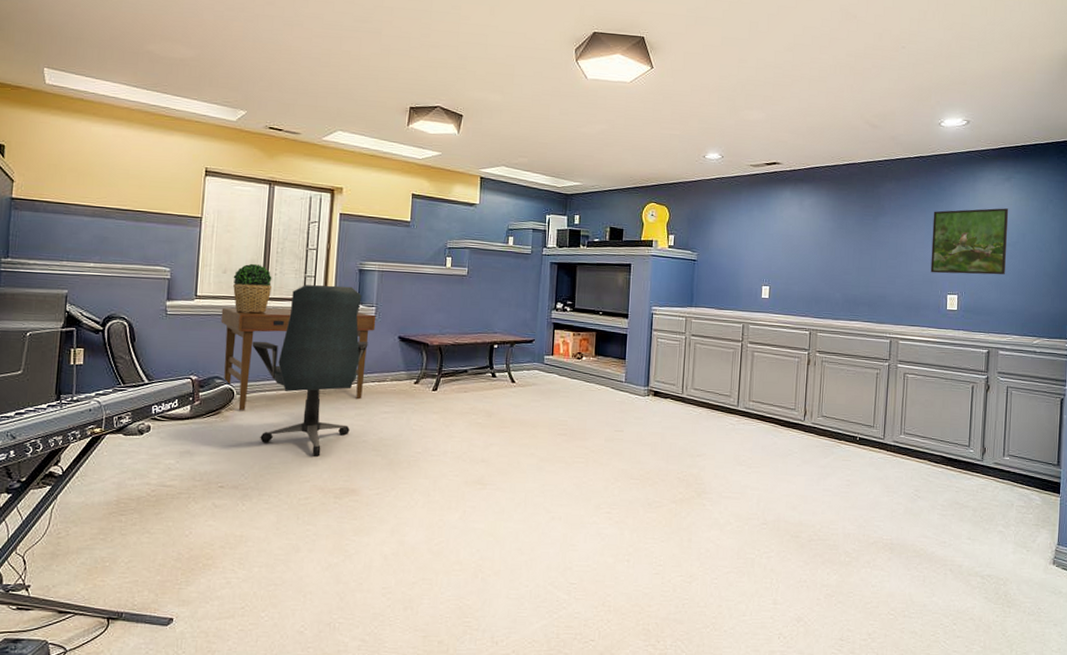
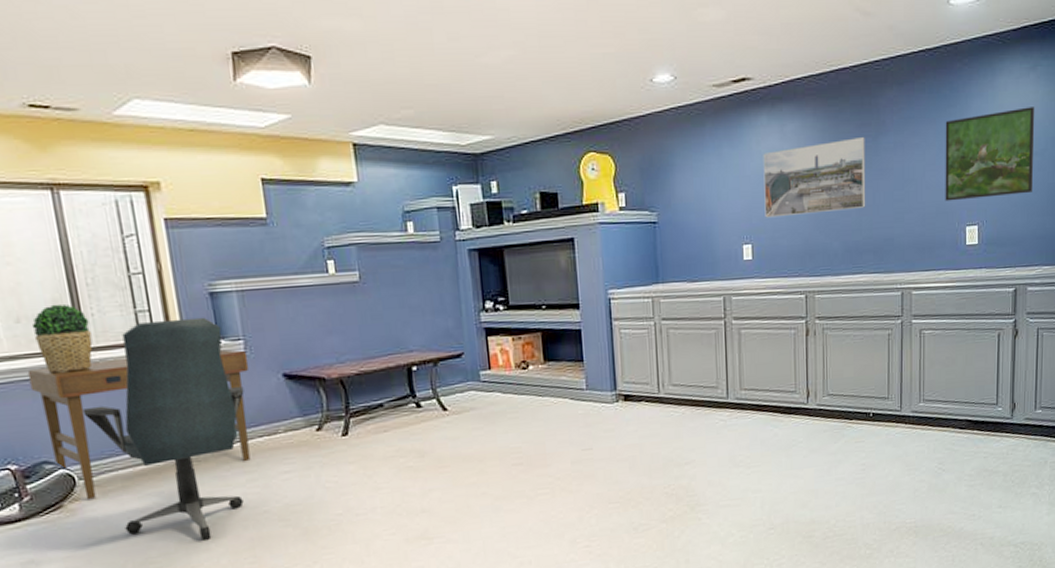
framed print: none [782,215,867,270] -> present [763,137,866,218]

